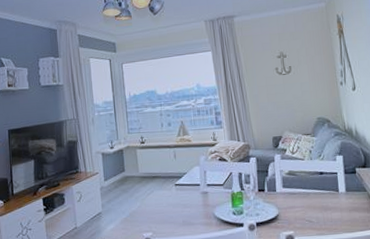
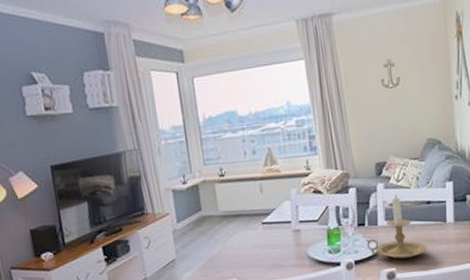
candle holder: none [265,165,323,224] -> present [365,194,428,259]

